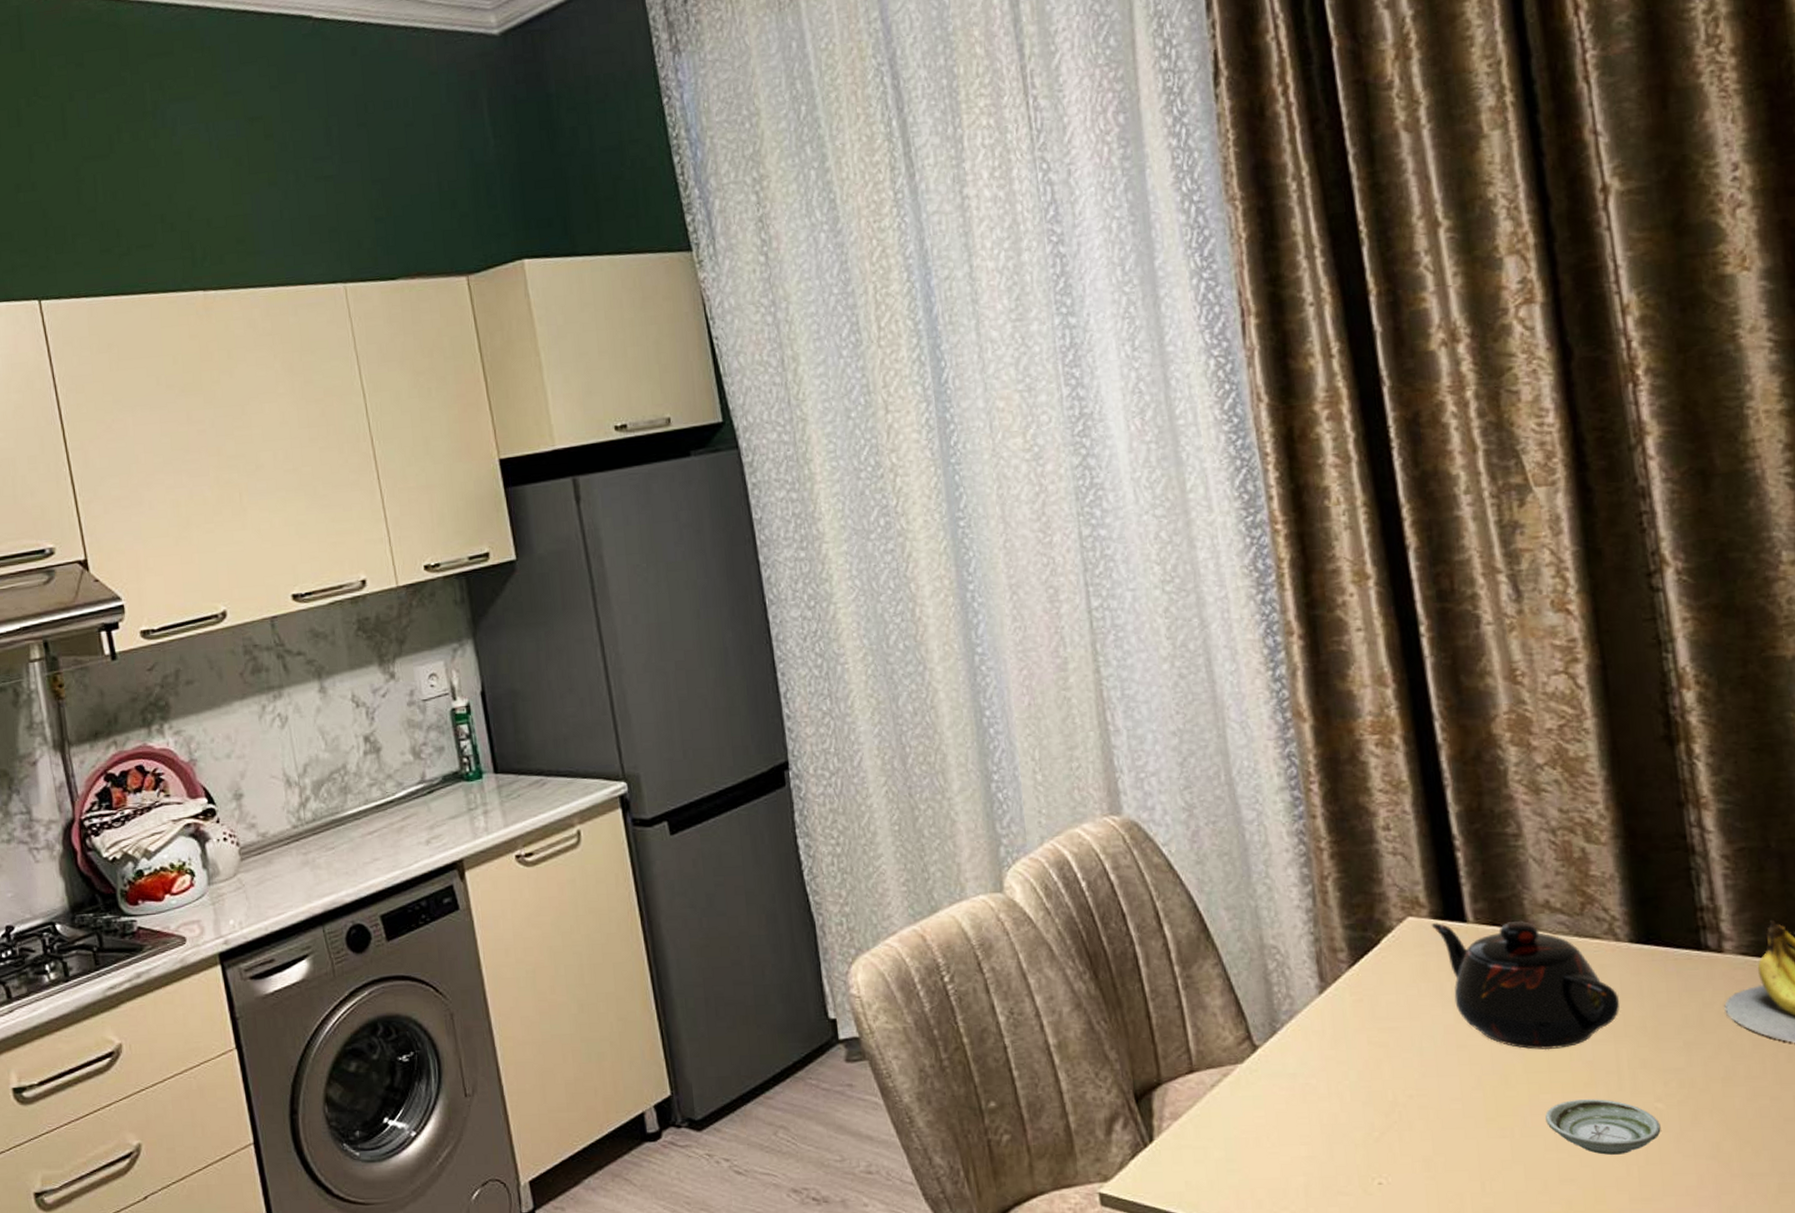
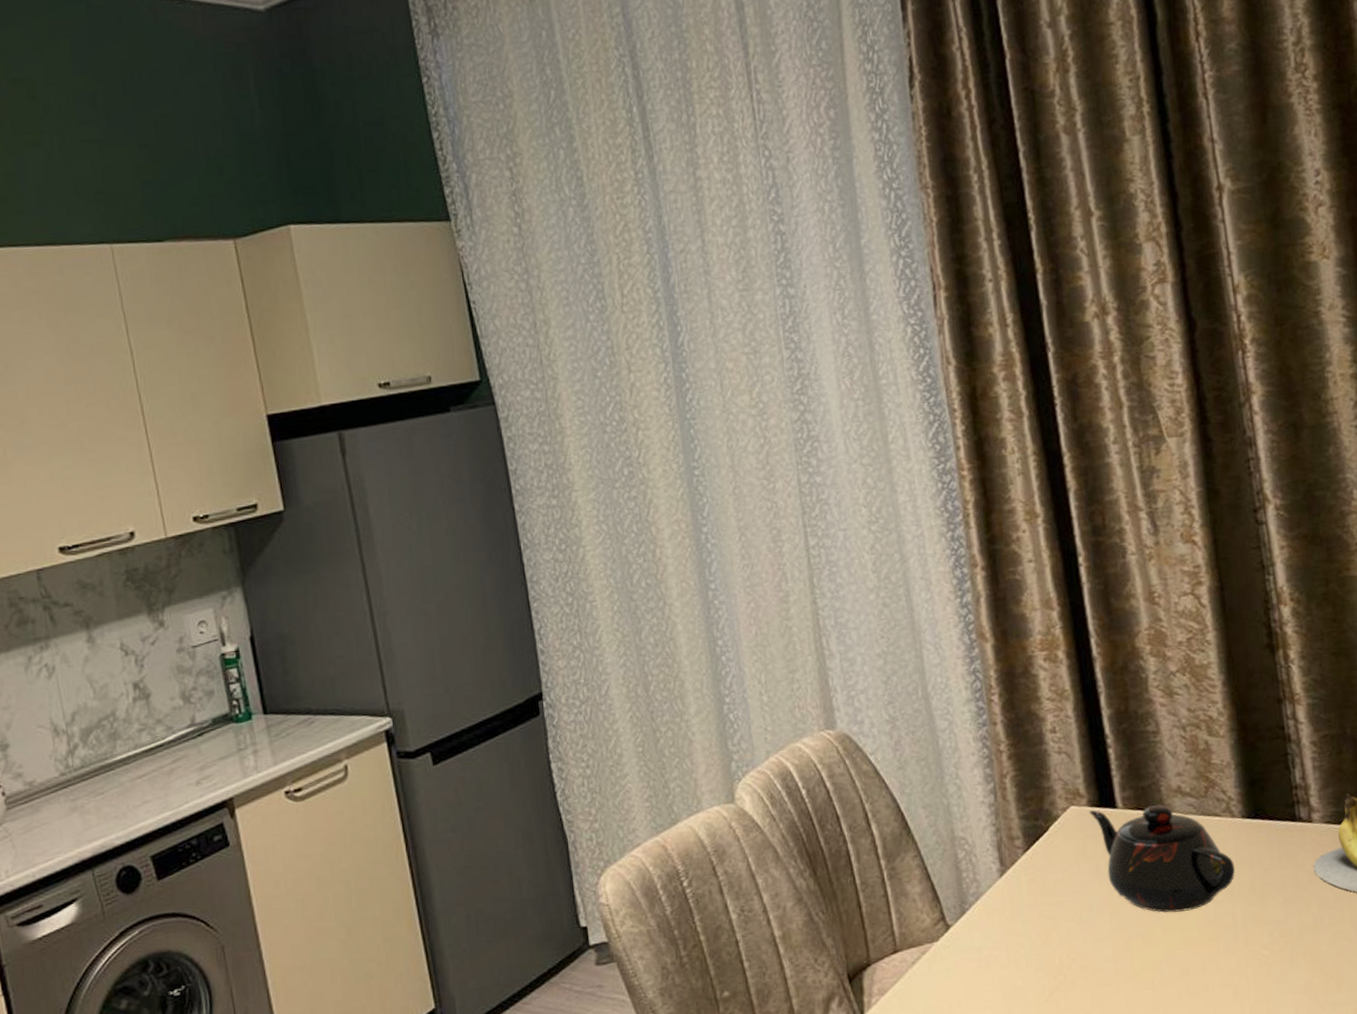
saucer: present [1545,1099,1661,1155] -> none [1179,950,1267,997]

